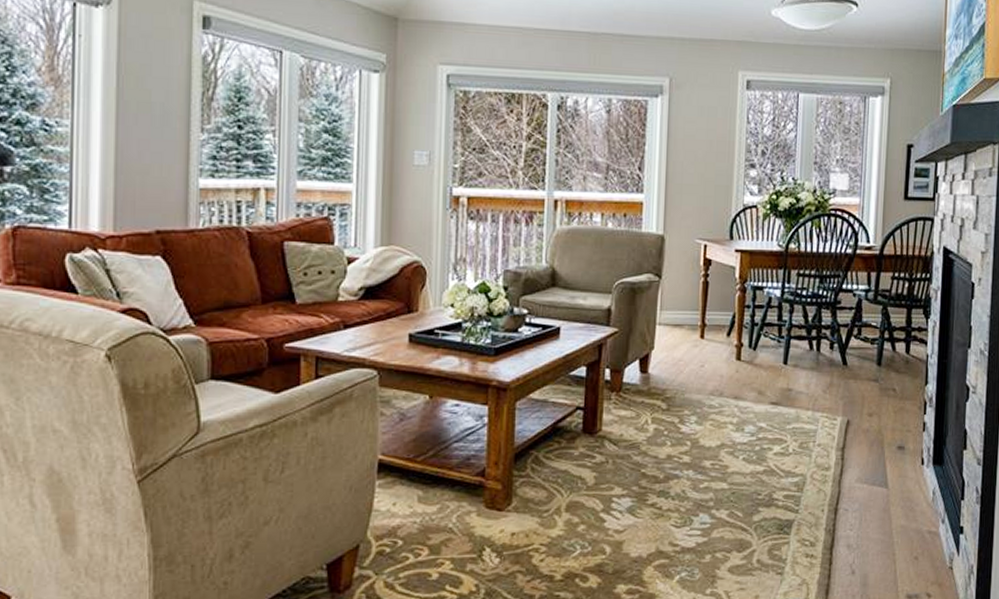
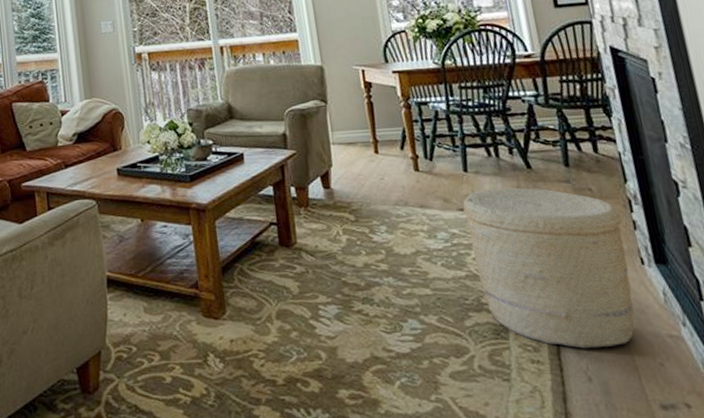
woven basket: none [775,383,915,544] -> present [462,187,634,349]

